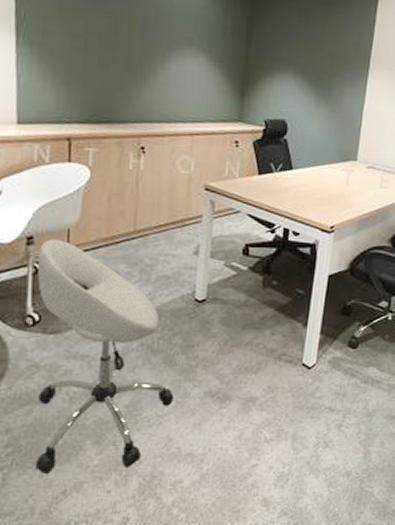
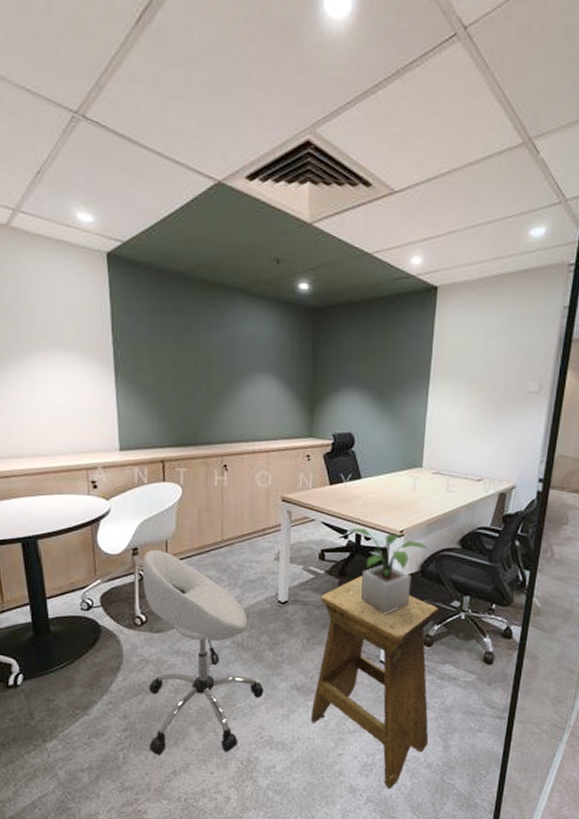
stool: none [224,273,367,501] -> present [310,576,439,790]
potted plant: none [270,222,359,314] -> present [343,528,428,614]

